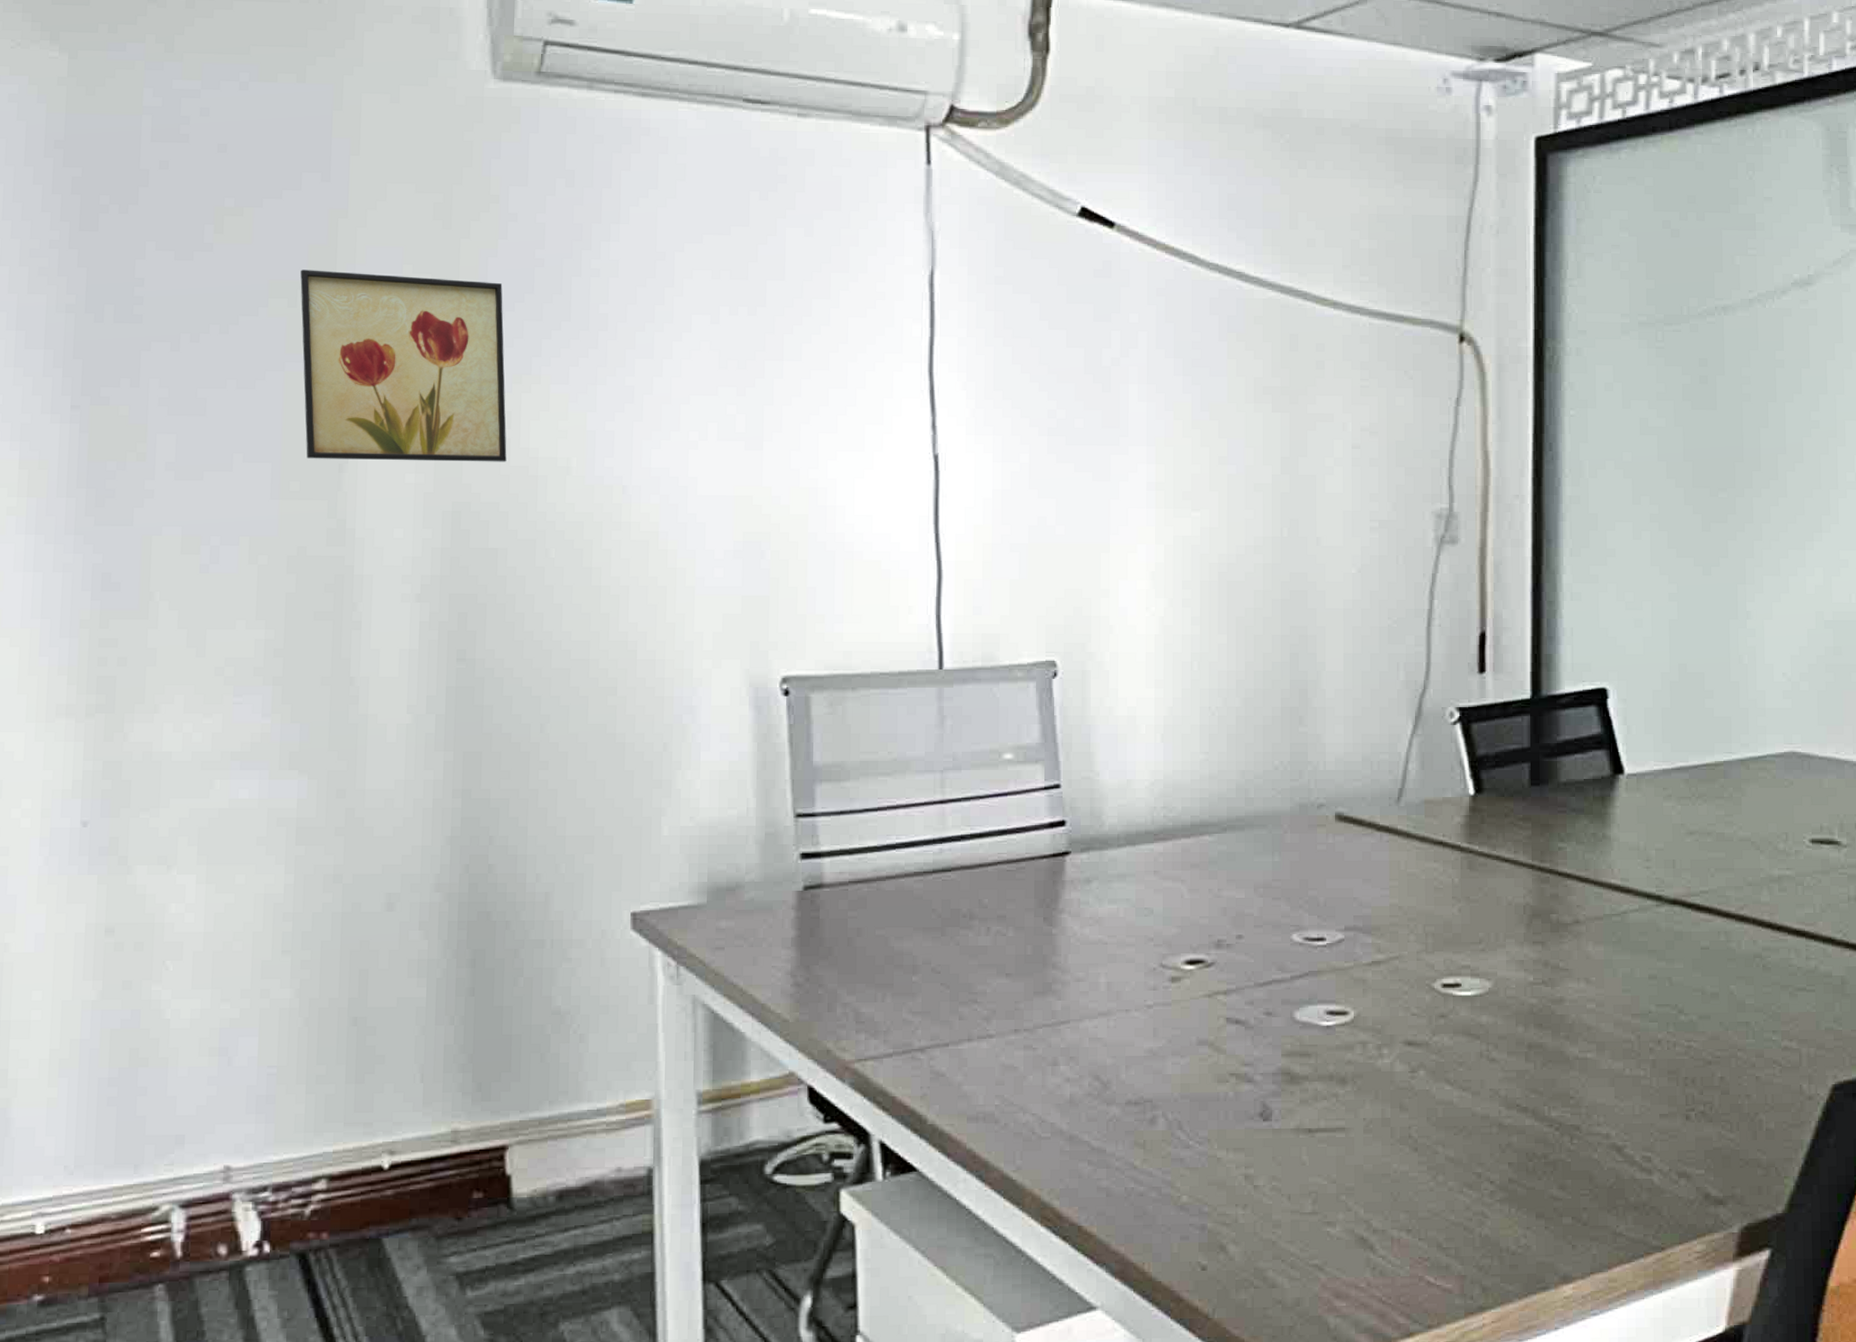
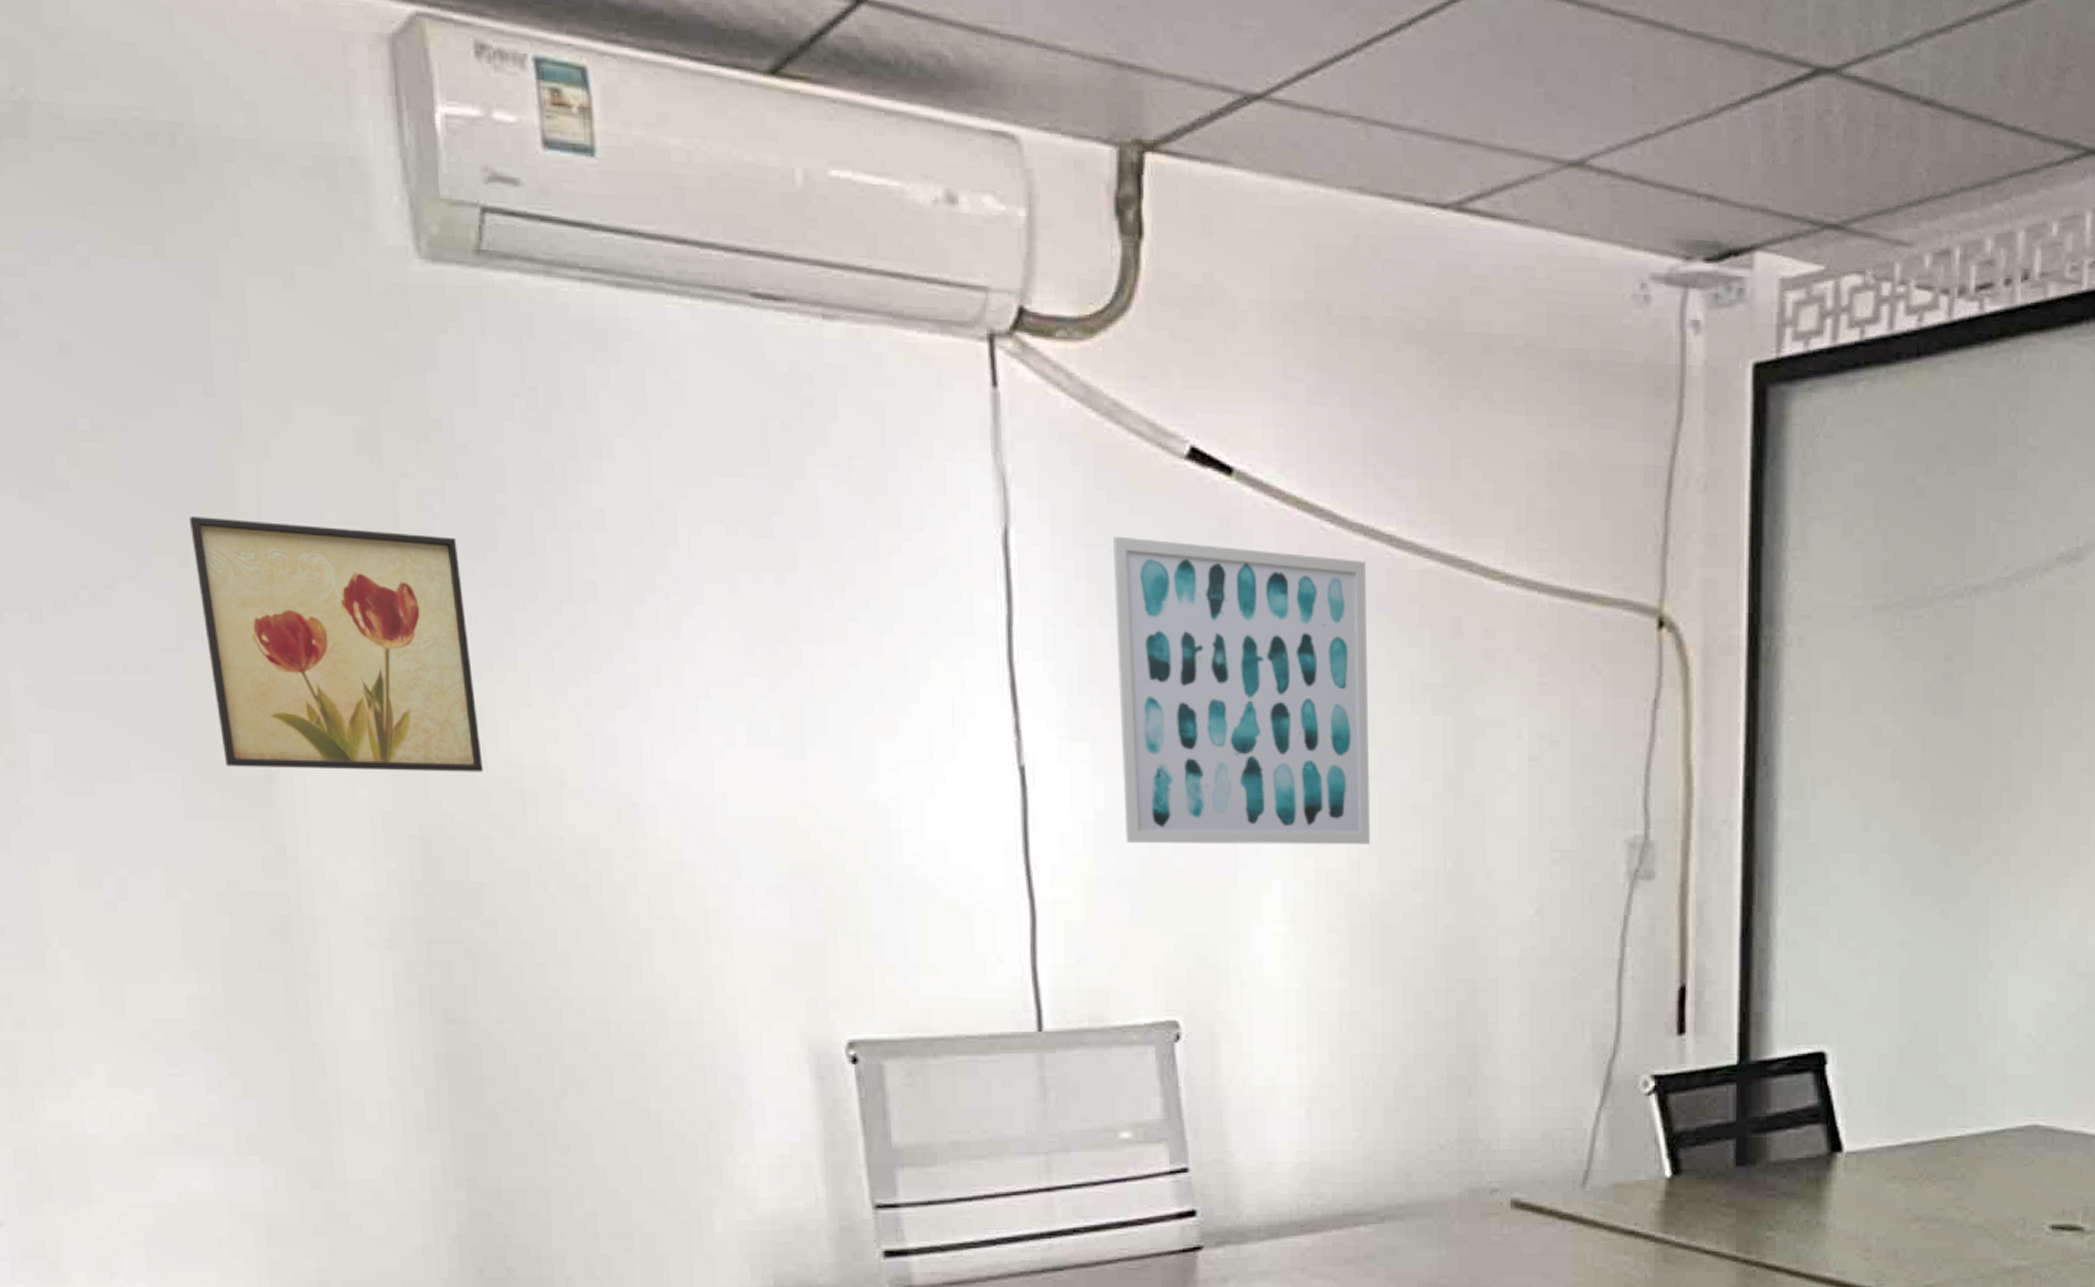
wall art: none [1017,275,1220,517] -> present [1113,536,1370,845]

